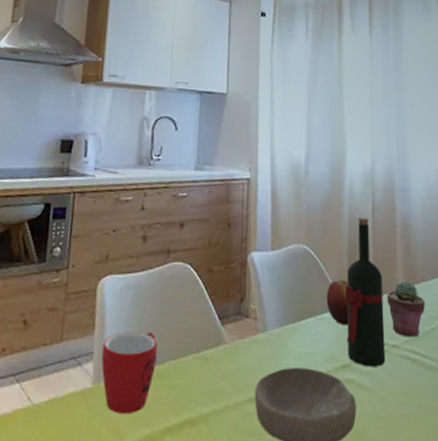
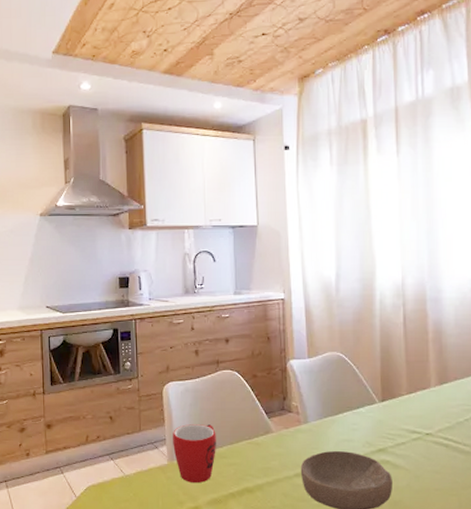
apple: present [326,279,349,326] -> none [361,379,383,418]
wine bottle: present [345,217,386,367] -> none [379,326,420,451]
potted succulent: present [387,282,425,338] -> none [420,381,458,427]

